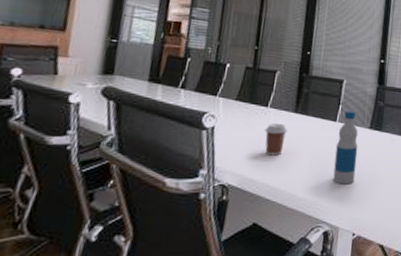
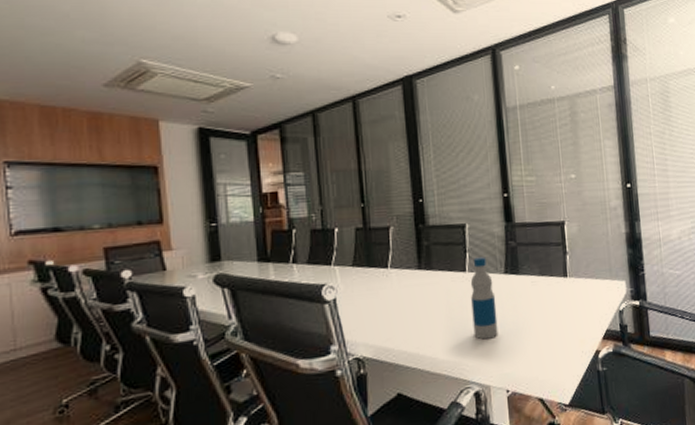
coffee cup: present [265,124,288,156] -> none [390,284,414,320]

